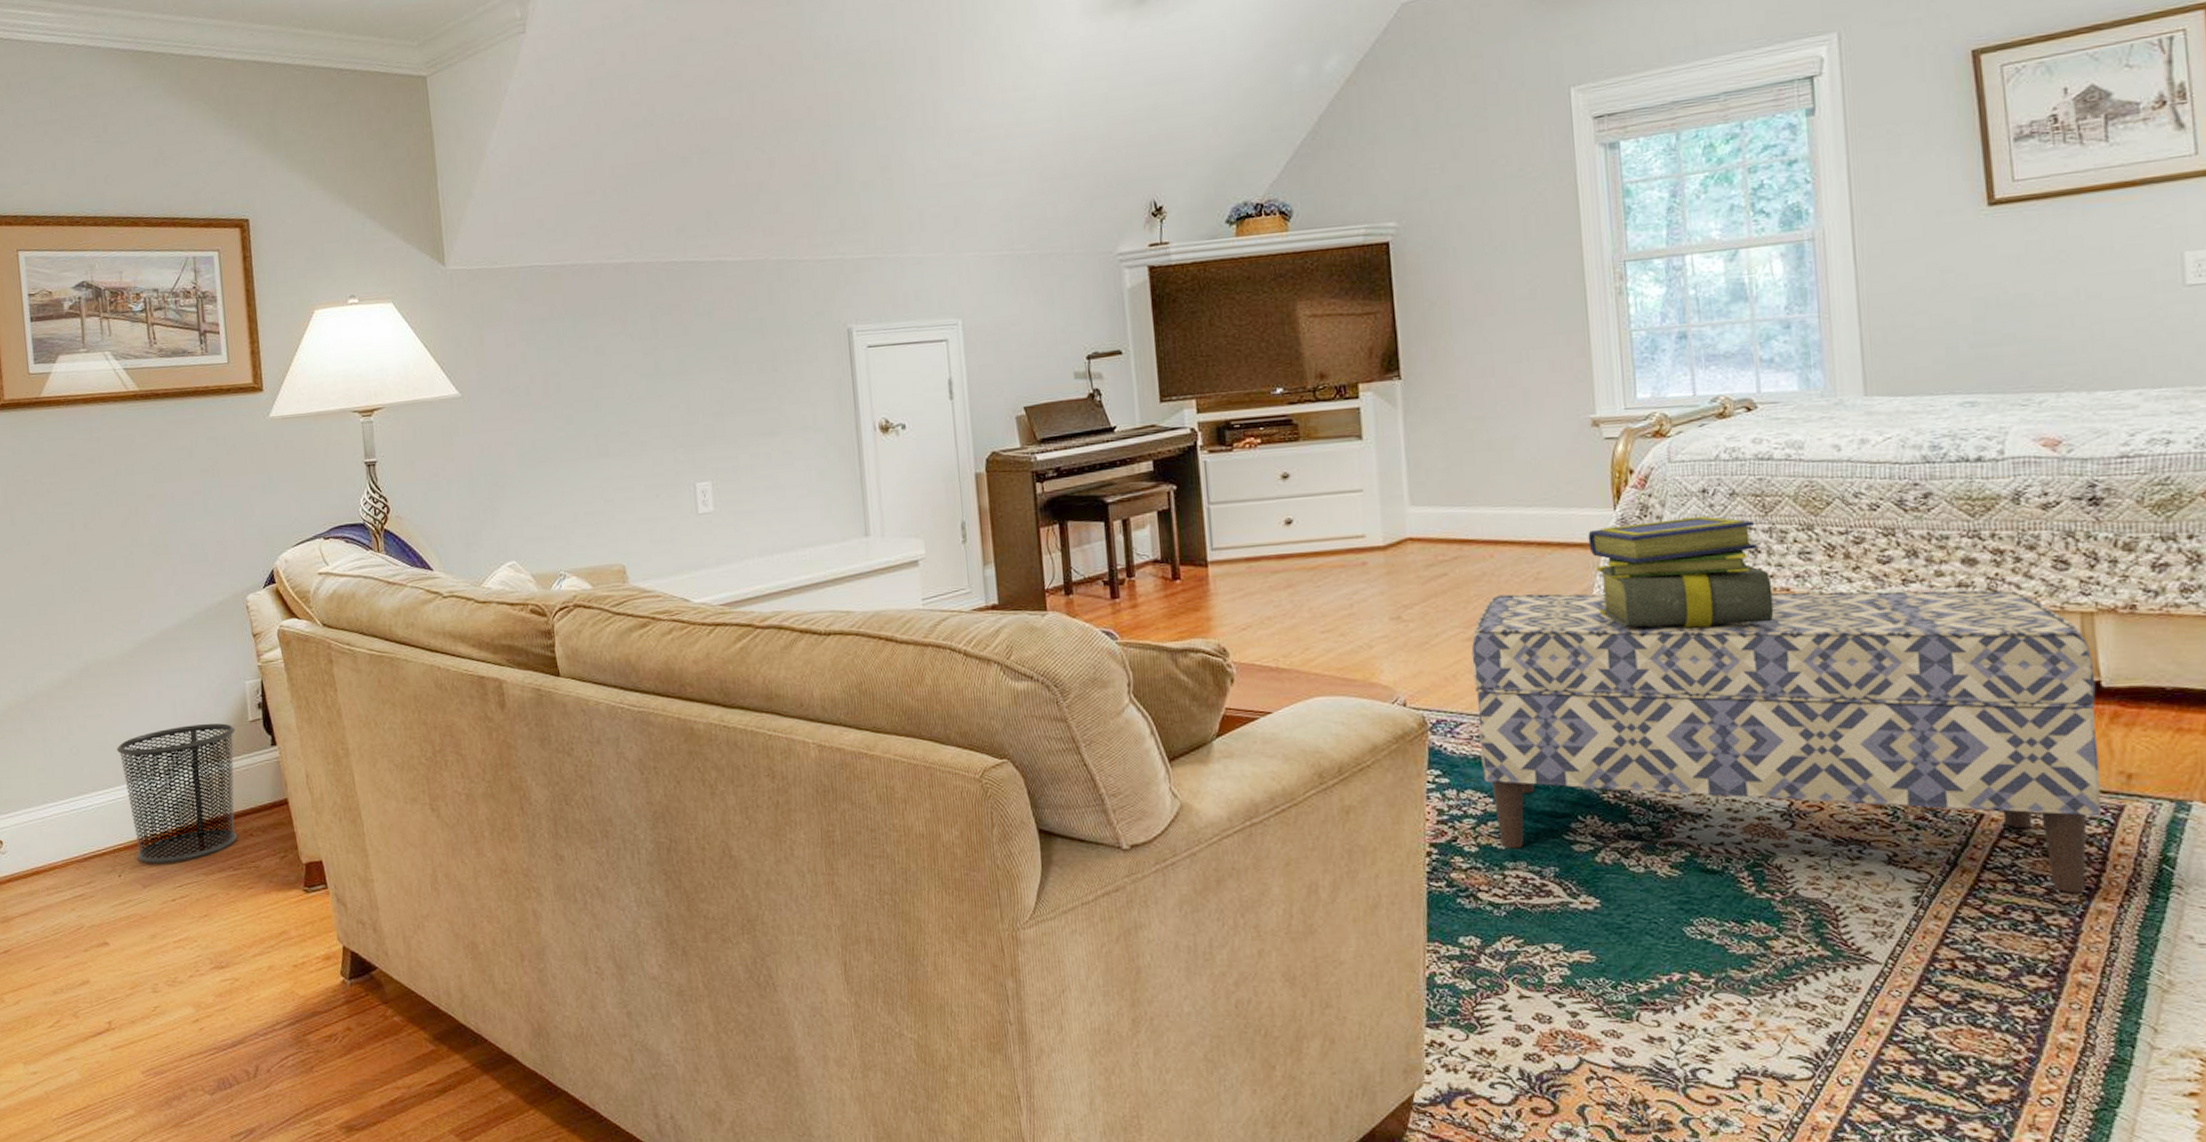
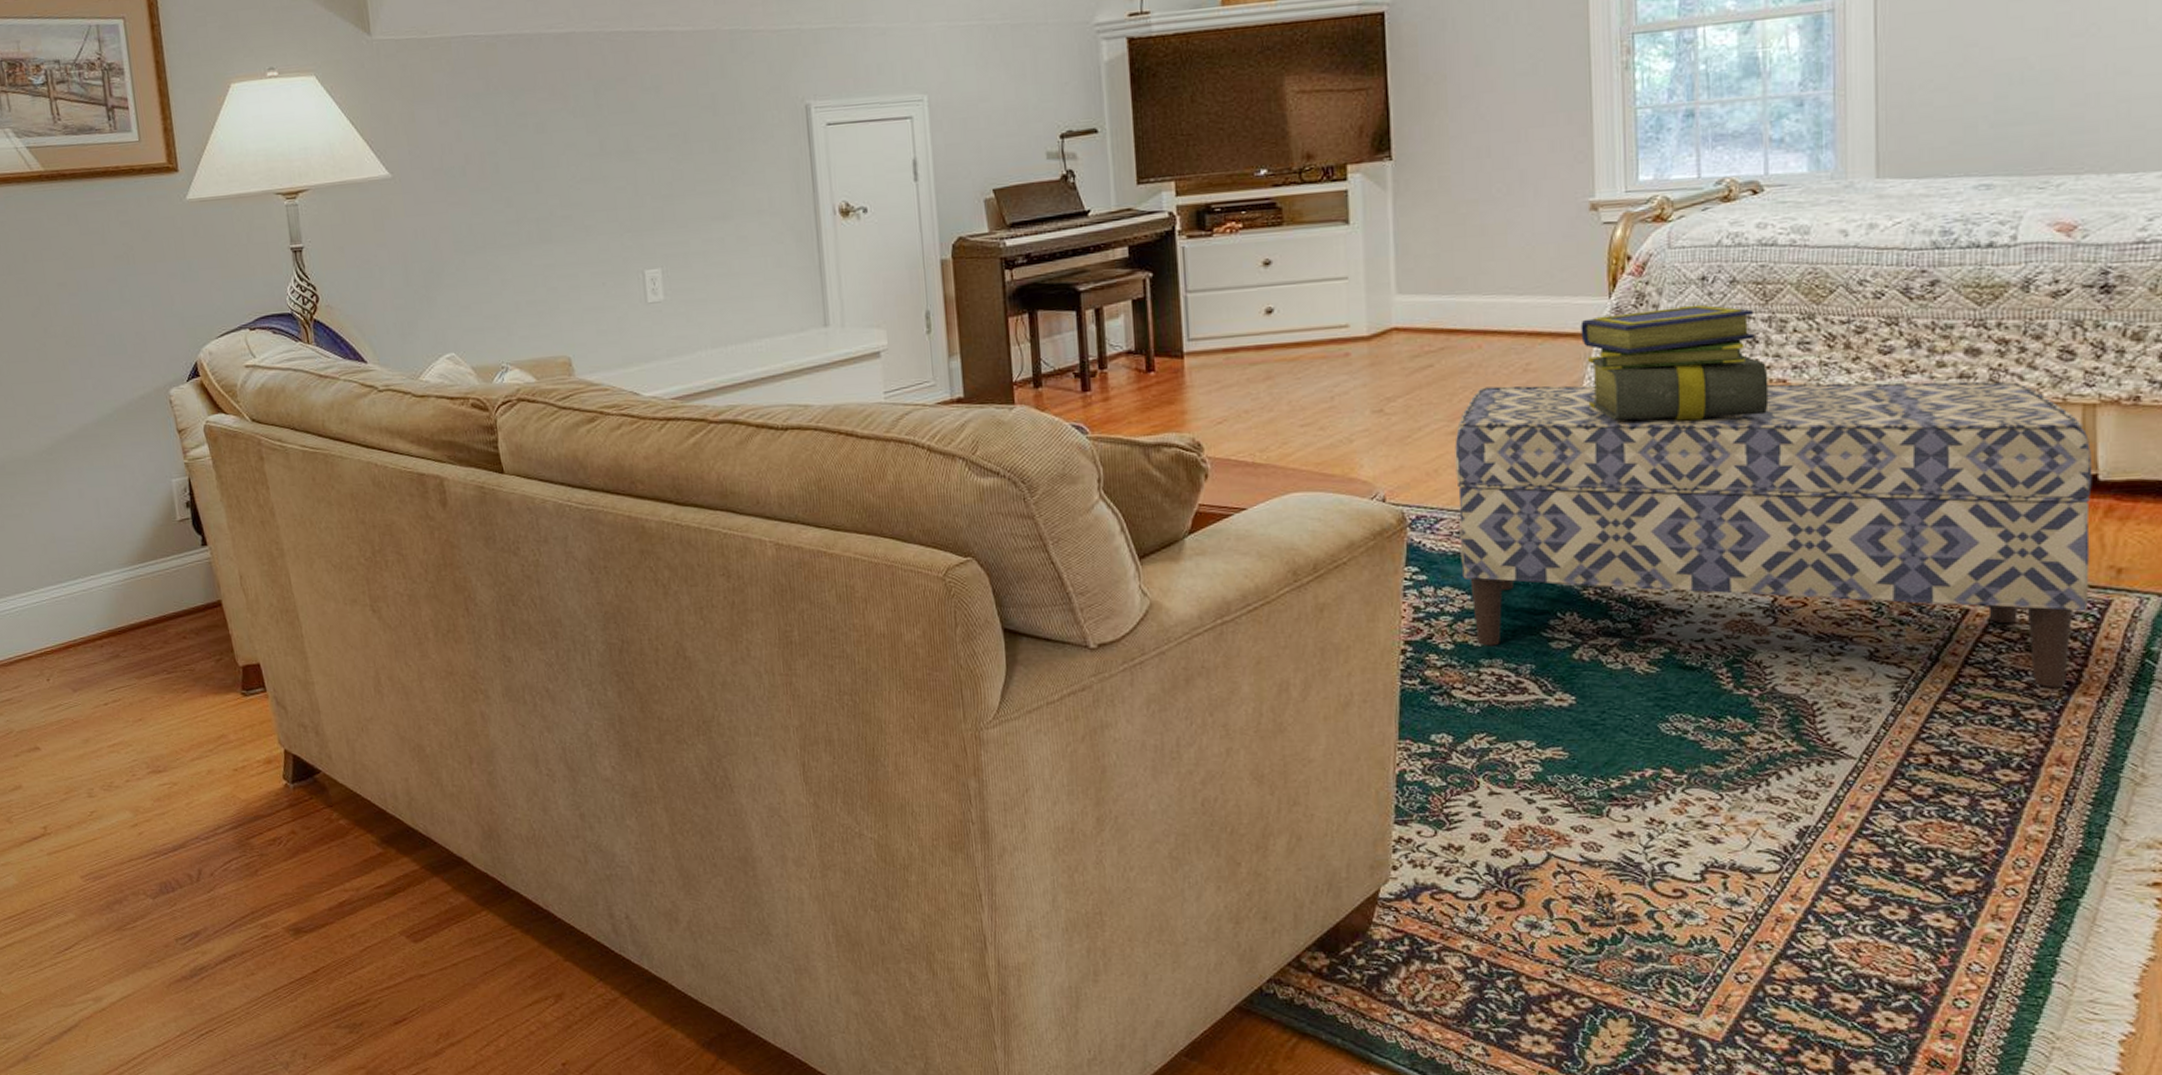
waste bin: present [117,723,238,864] -> none [39,522,170,667]

